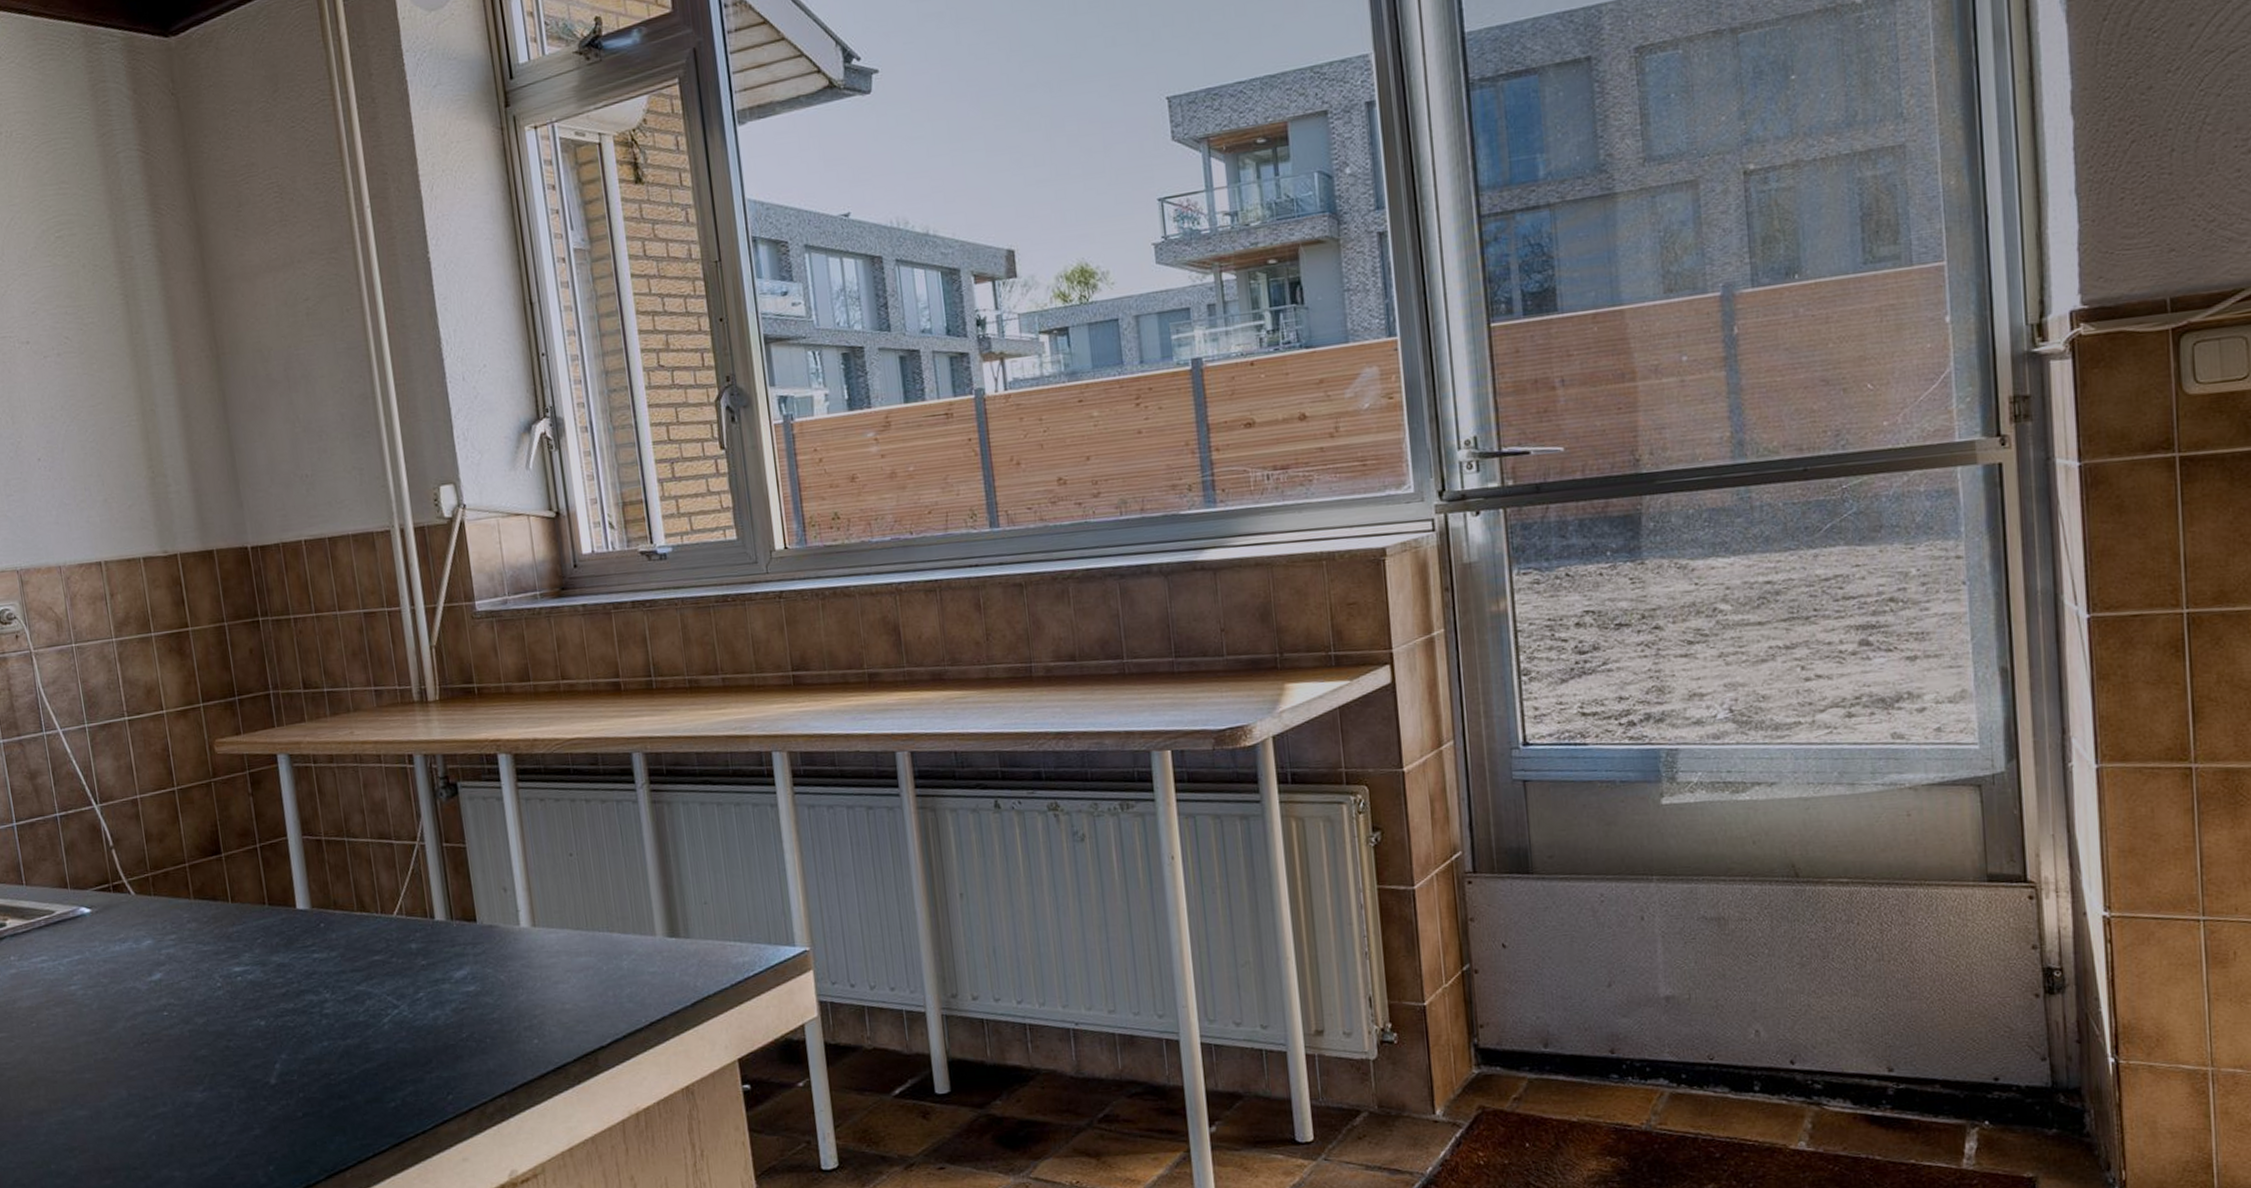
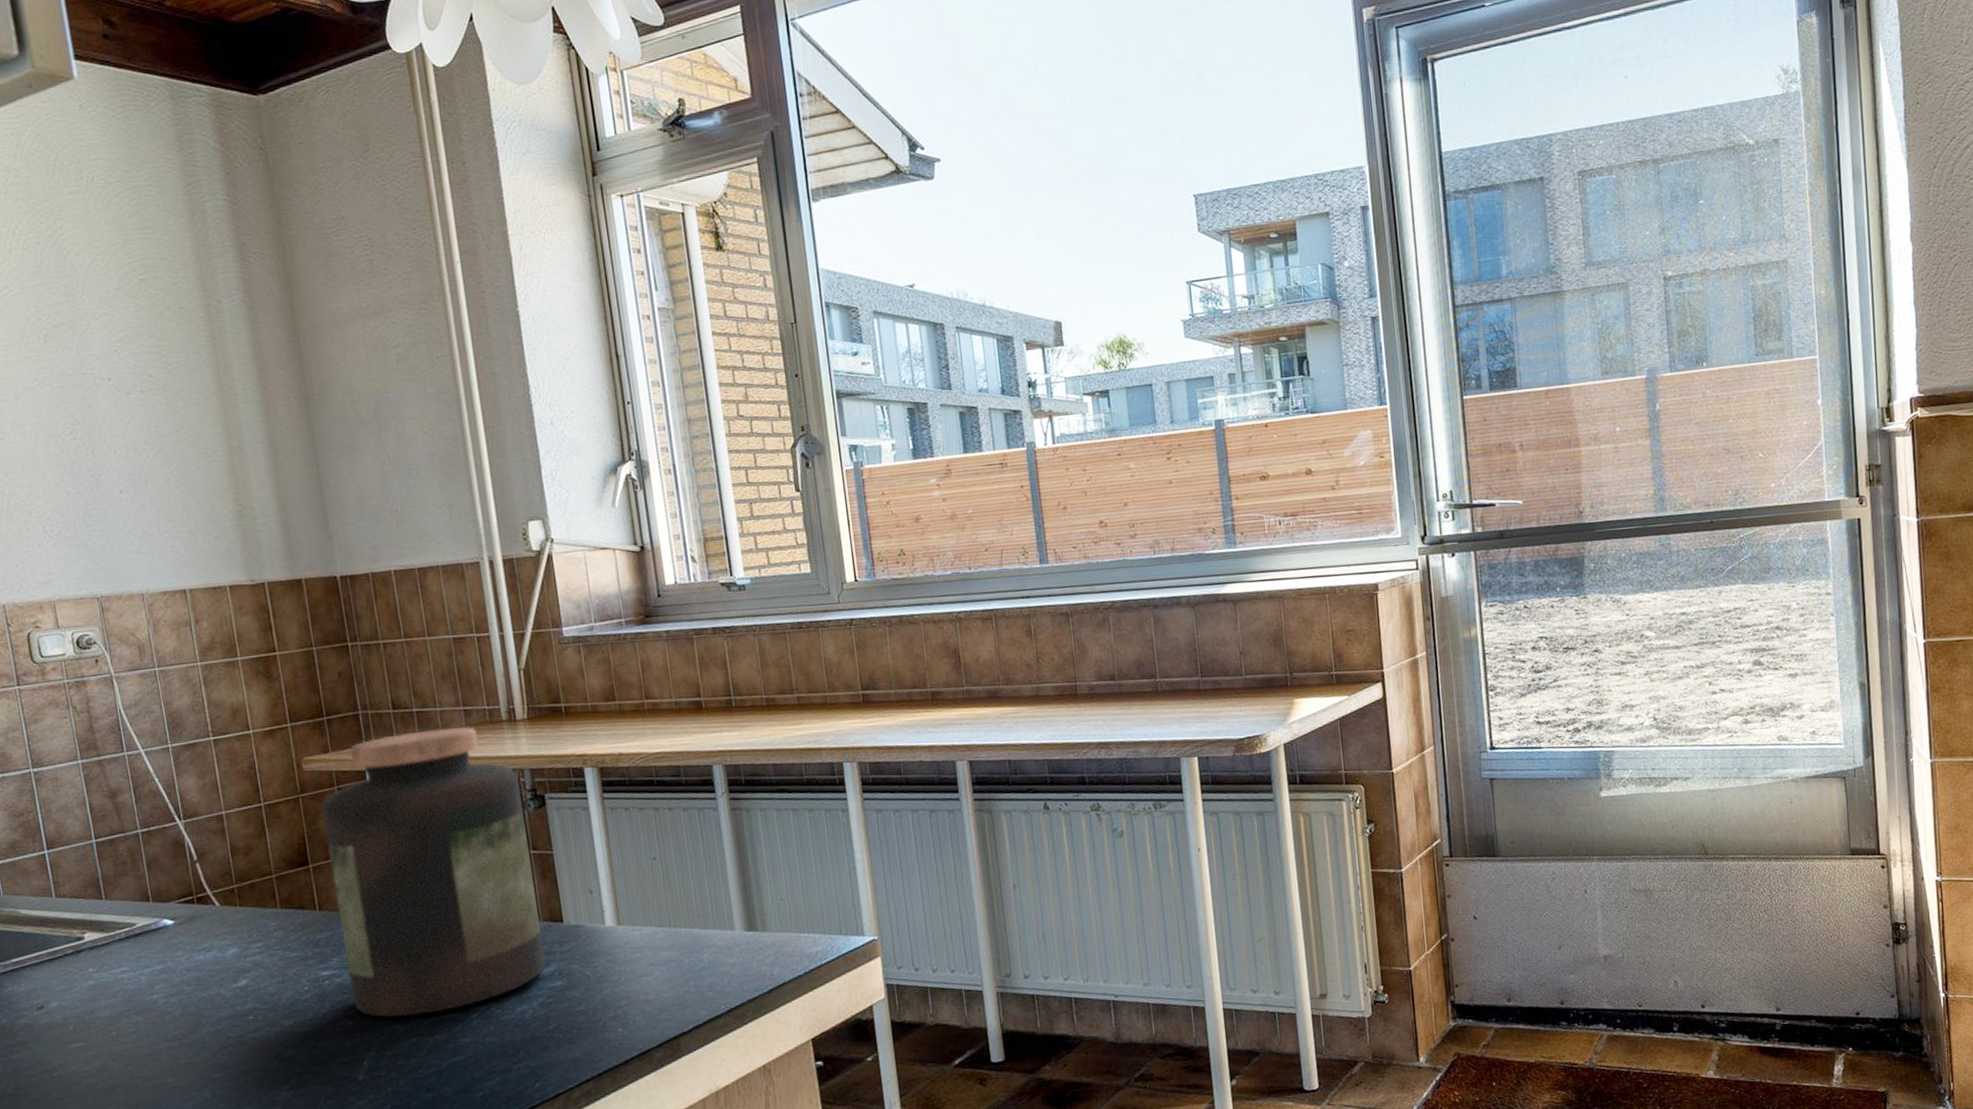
jar: none [234,708,458,1019] -> present [322,726,545,1017]

